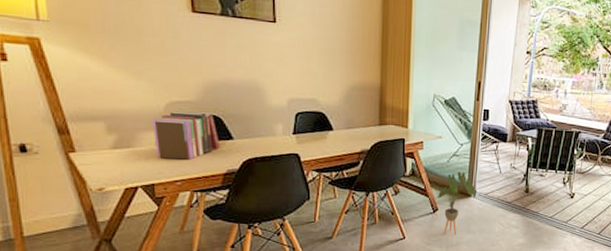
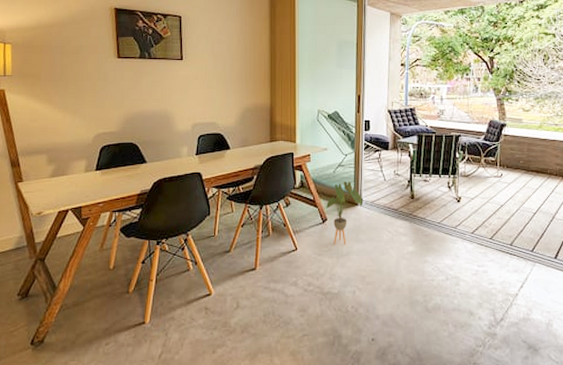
books: present [152,111,220,160] -> none [83,141,135,184]

